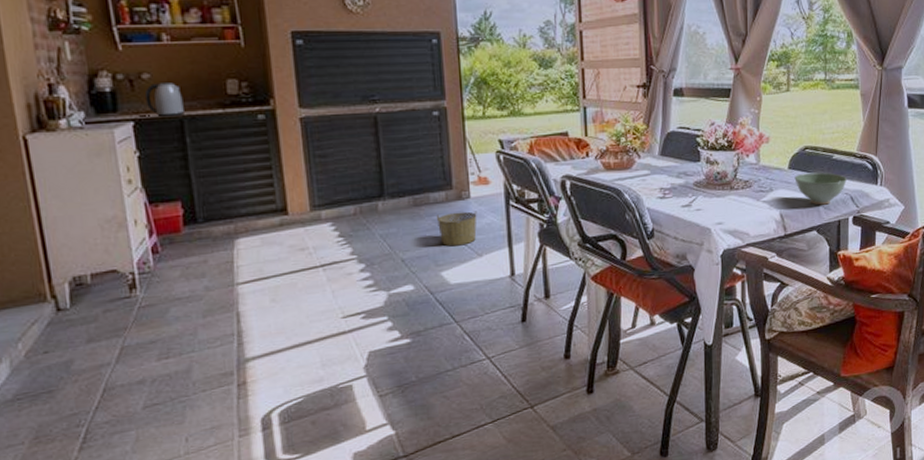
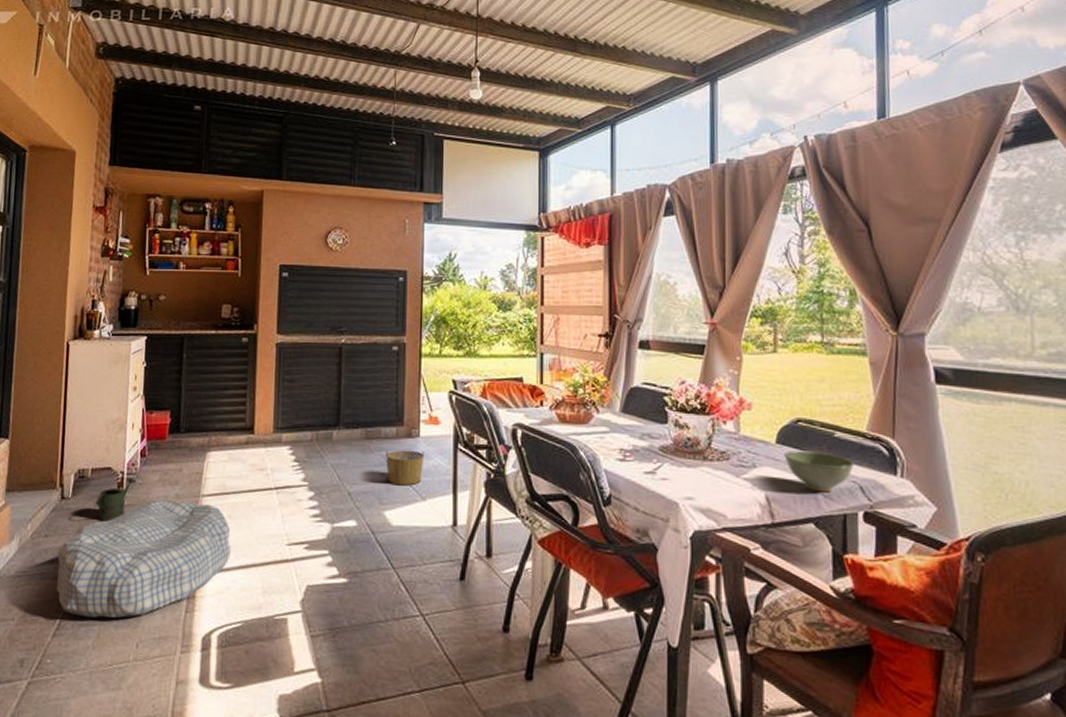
dog bed: none [65,291,280,426] -> present [56,500,231,618]
watering can: none [105,277,153,327] -> present [96,478,137,522]
kettle: present [145,81,184,118] -> none [159,303,187,335]

